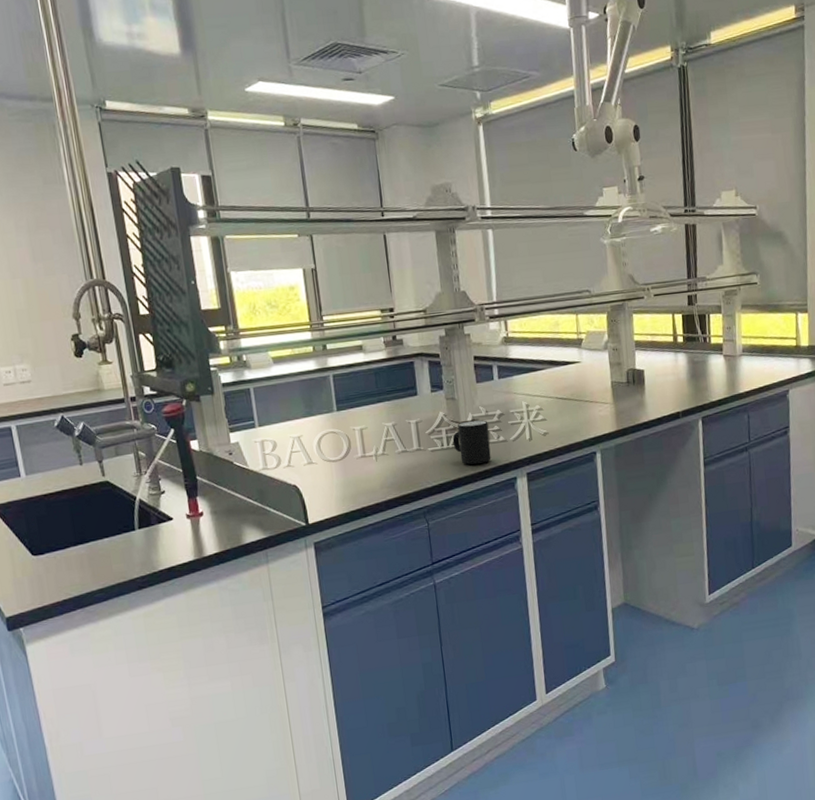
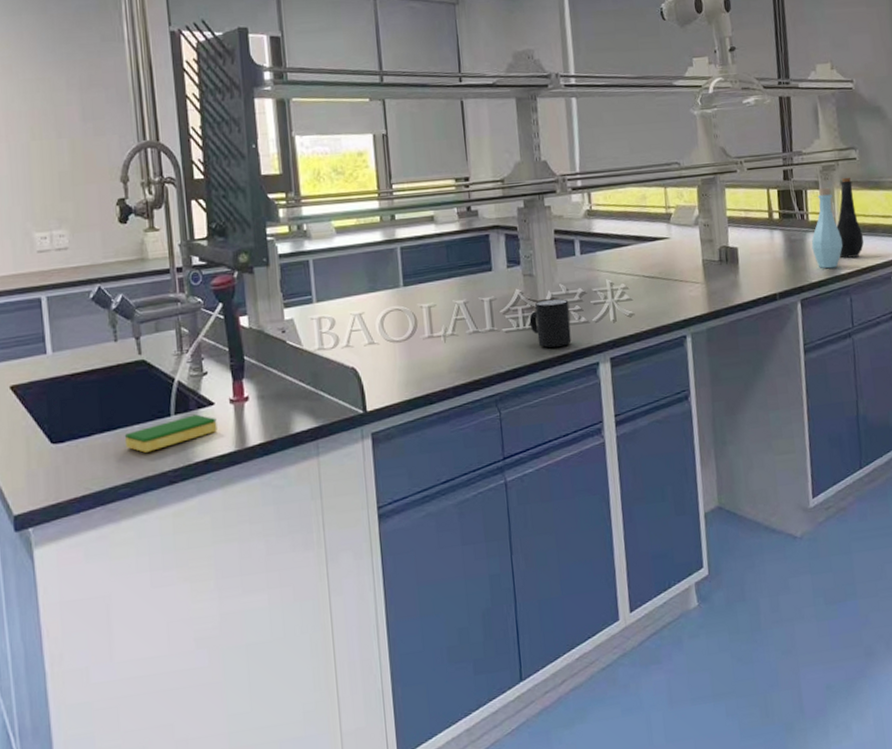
dish sponge: none [95,528,177,562] -> present [124,414,217,453]
bottle: none [713,311,742,388] -> present [811,187,843,269]
bottle: none [737,301,762,378] -> present [836,177,864,259]

